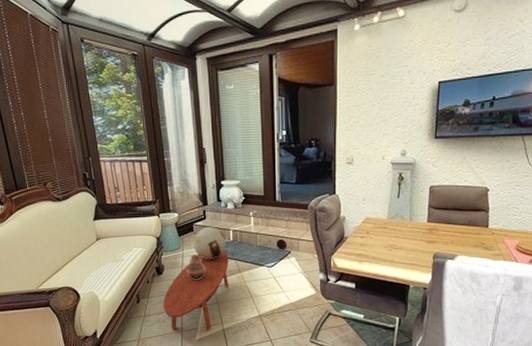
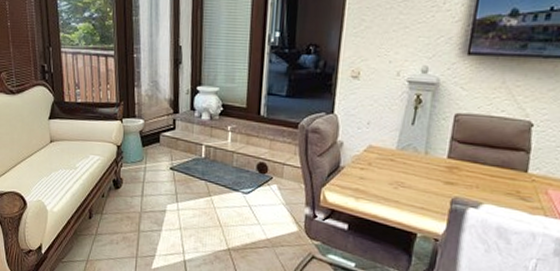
coffee table: present [163,251,229,330] -> none [117,168,198,259]
ceramic vessel: present [187,254,207,281] -> none [148,169,171,201]
decorative sphere: present [193,227,226,260] -> none [157,139,197,178]

